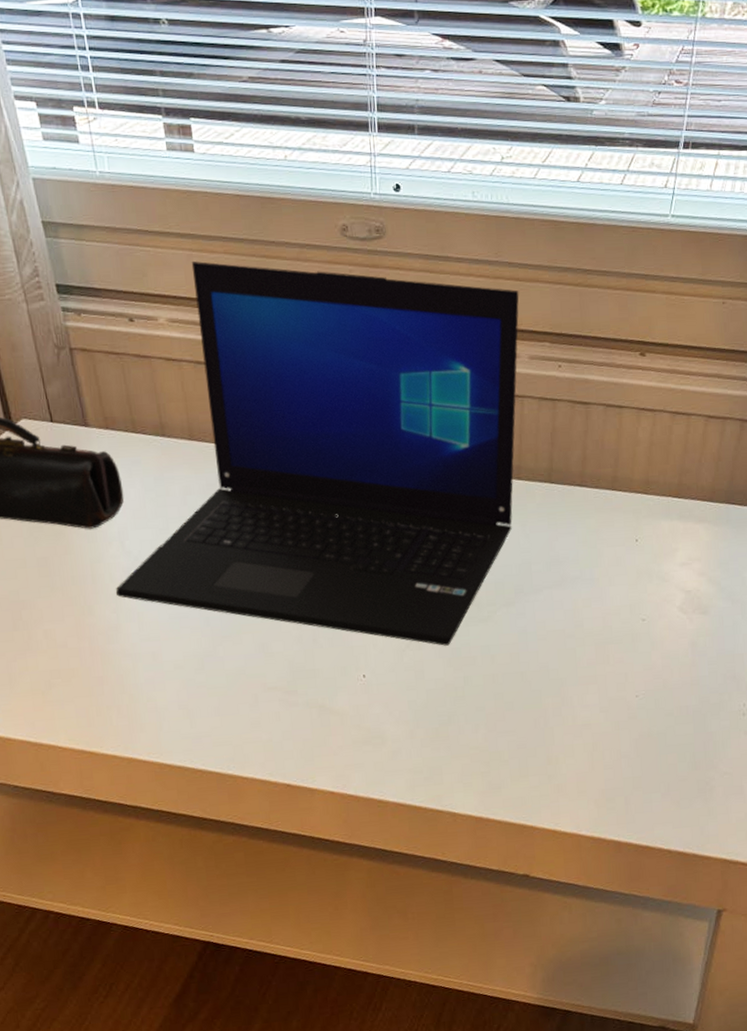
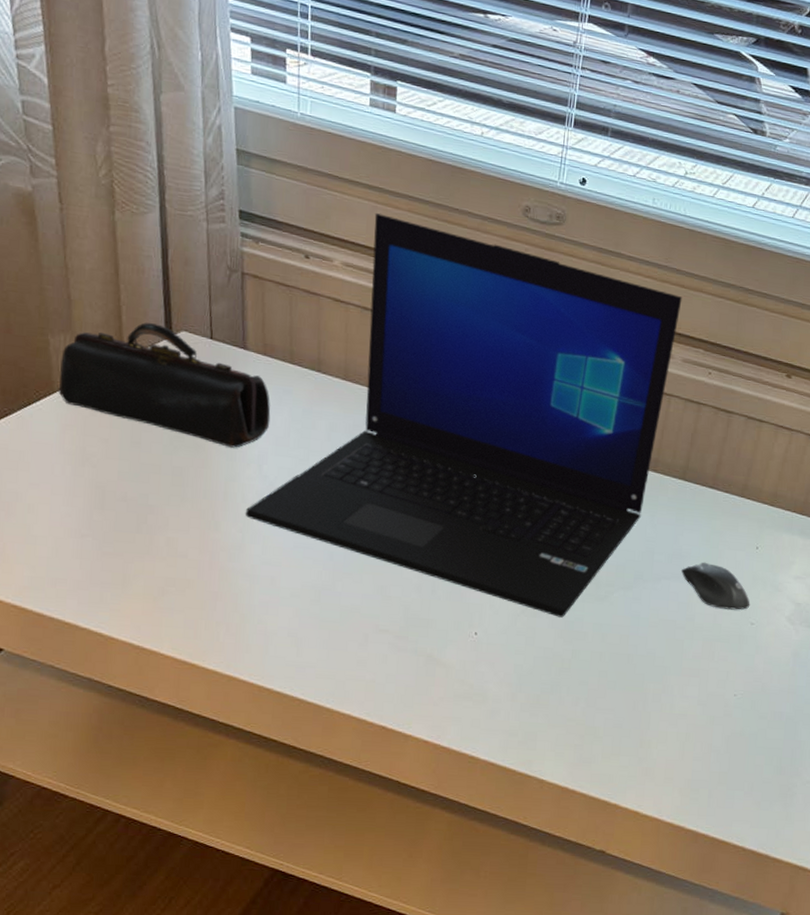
computer mouse: none [562,564,639,610] -> present [681,562,750,610]

